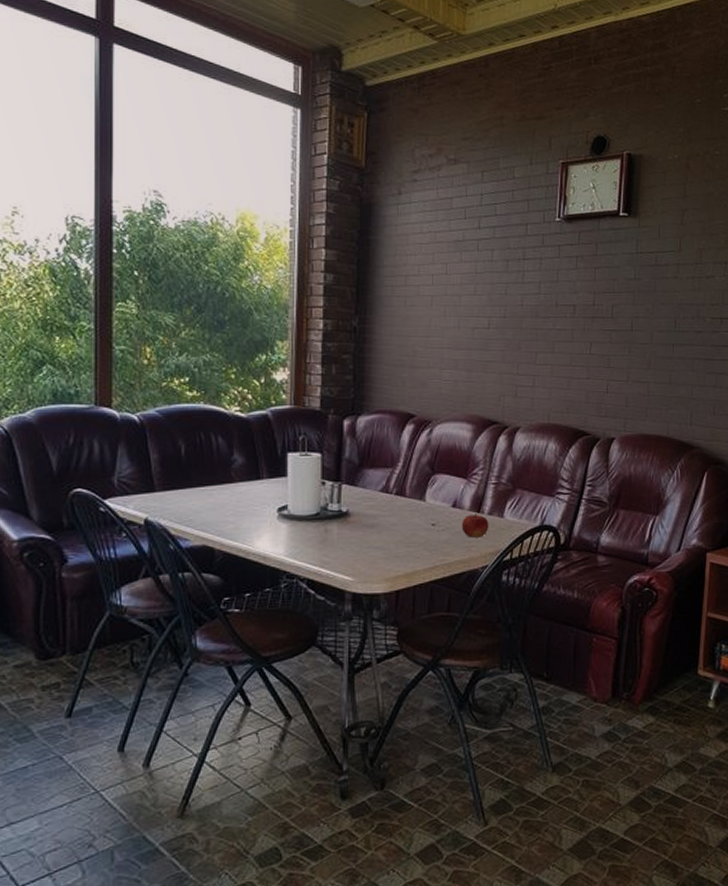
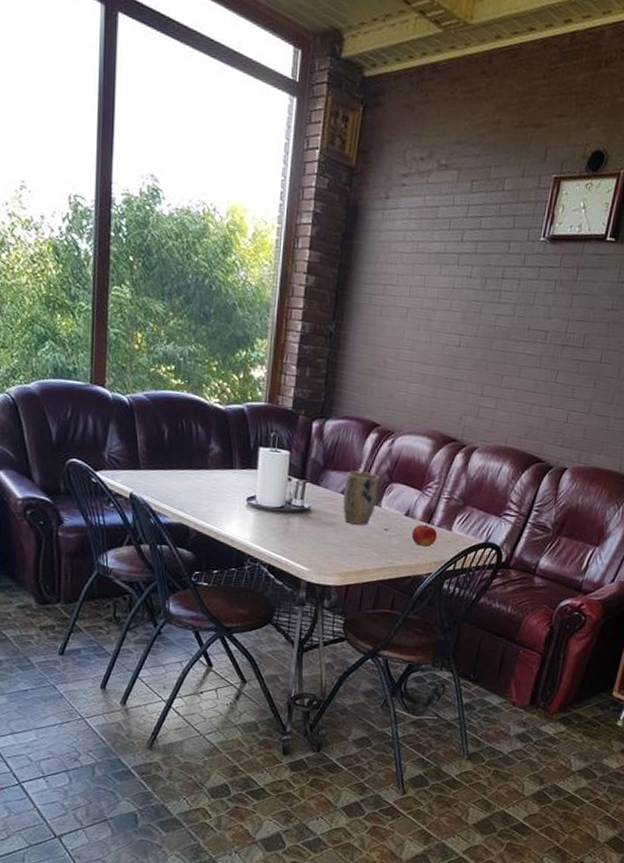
plant pot: none [384,466,421,523] -> present [343,471,380,525]

